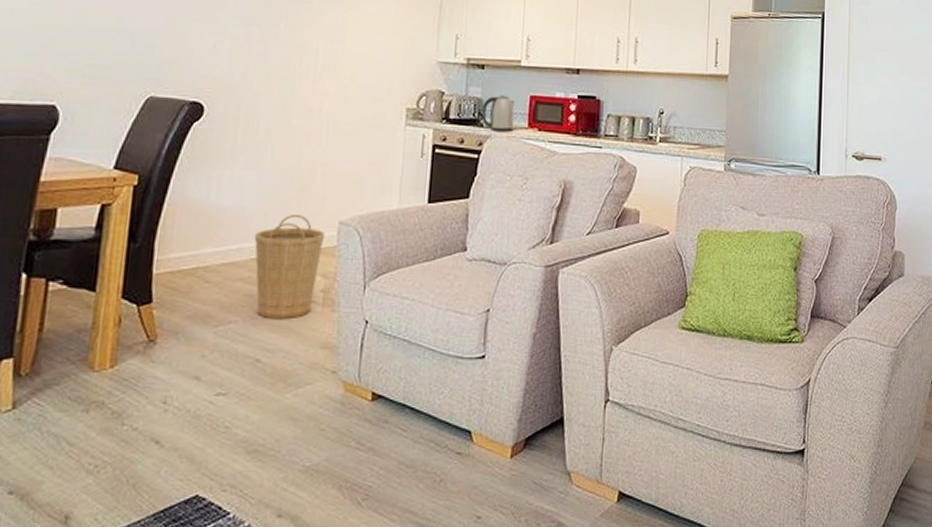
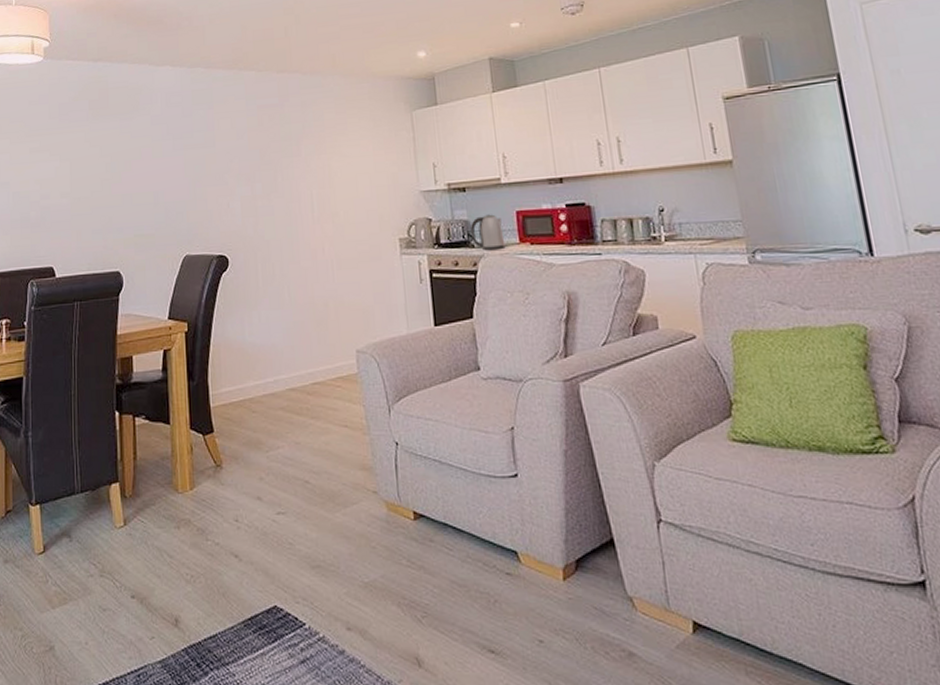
basket: present [254,214,325,320] -> none [286,346,346,444]

